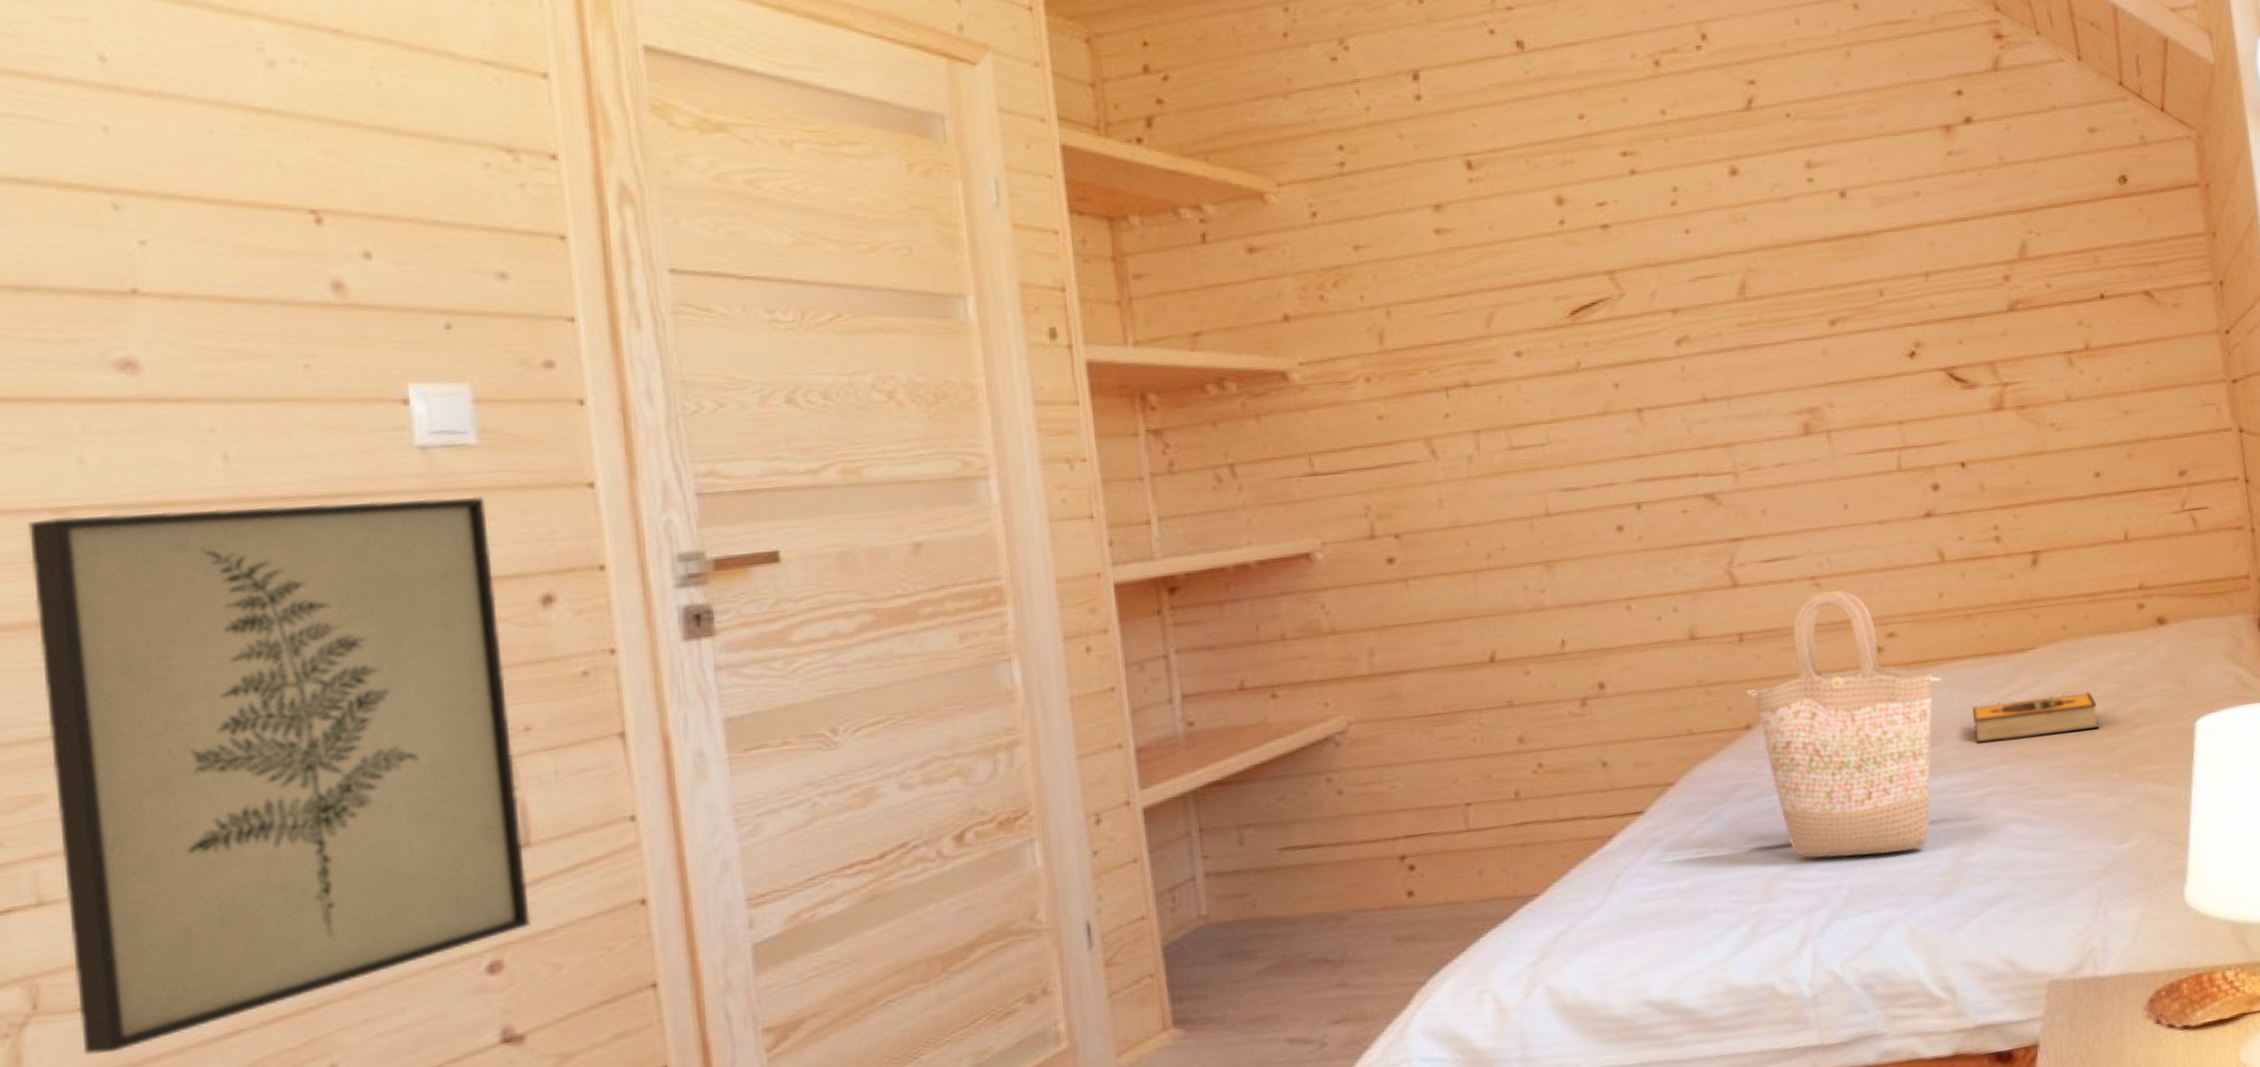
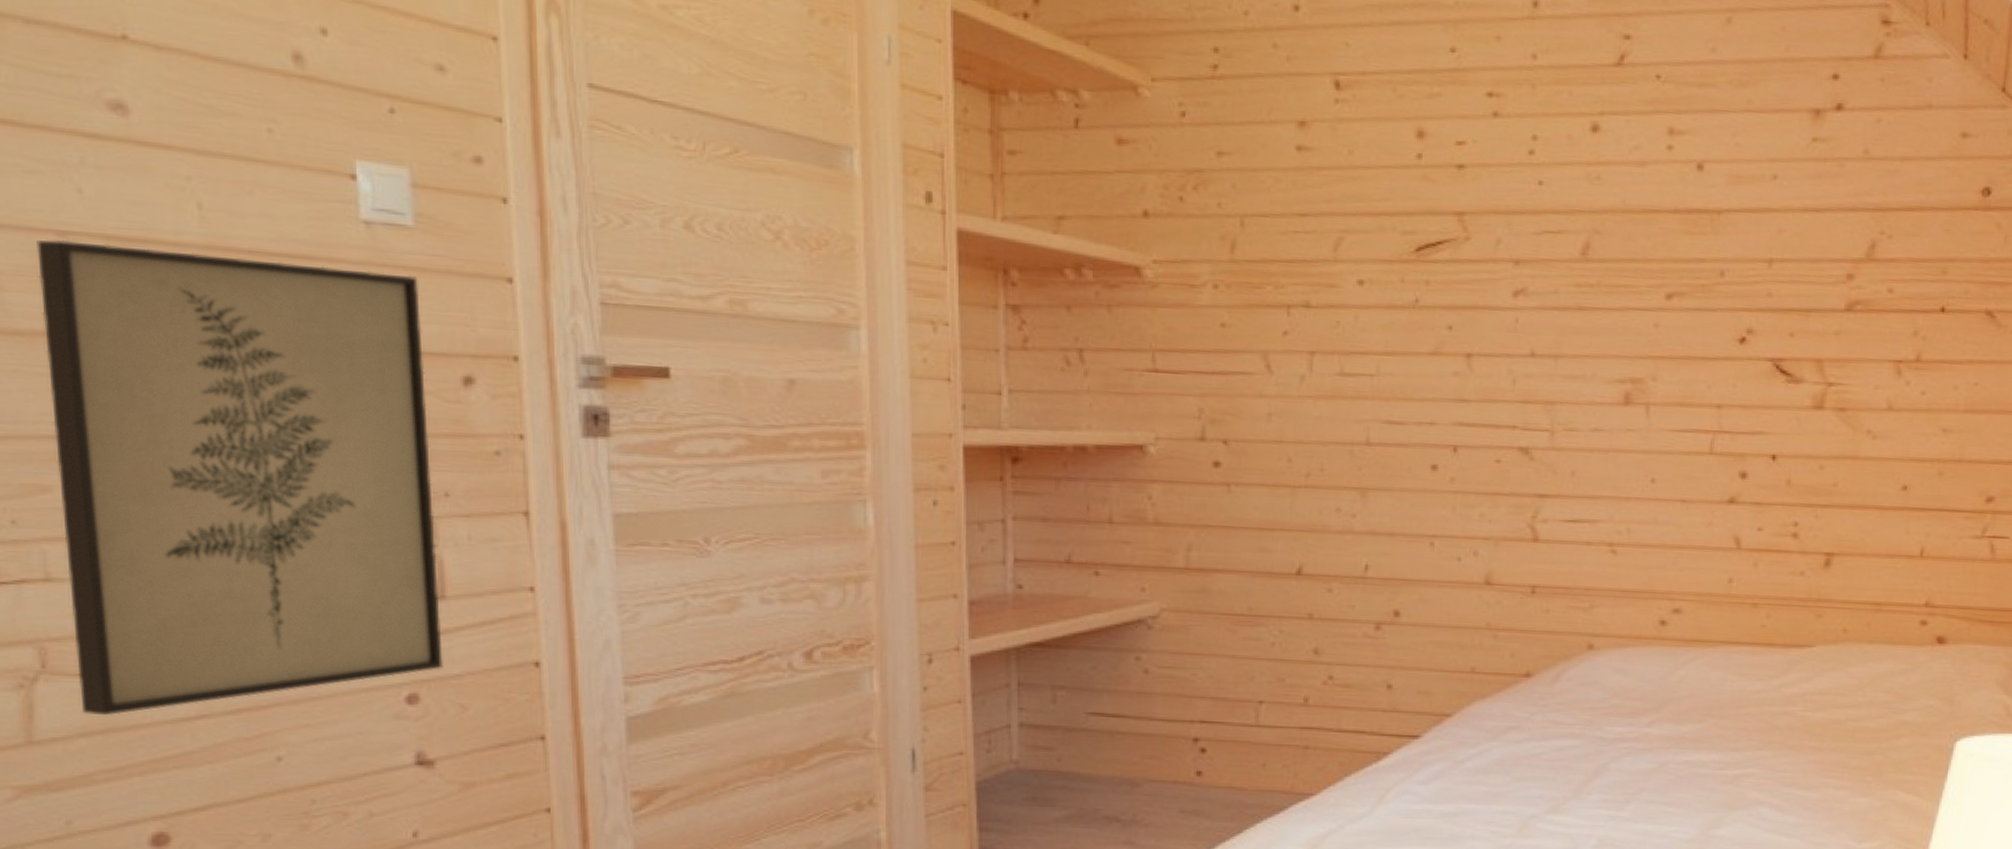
shopping bag: present [1746,590,1942,858] -> none [1531,560,1718,815]
hardback book: present [1972,691,2100,743] -> none [1741,691,1863,731]

